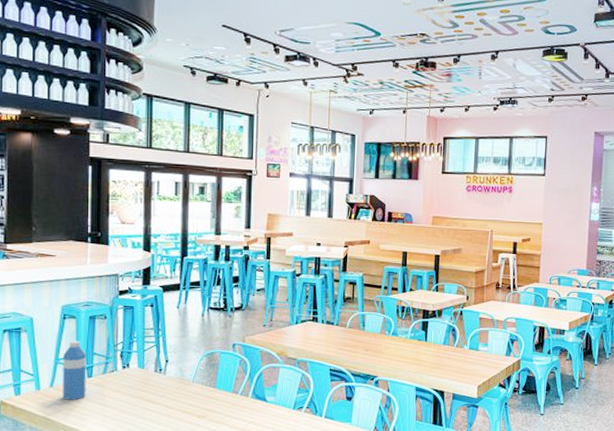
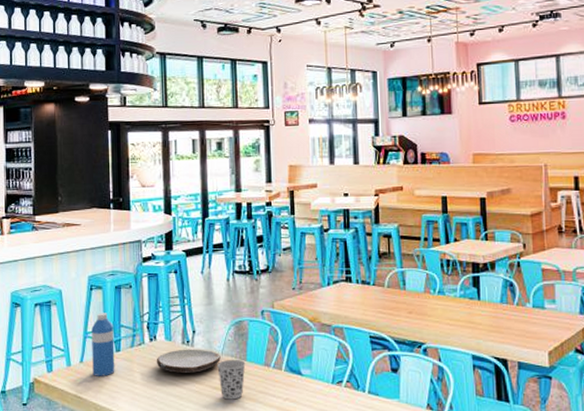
plate: none [129,376,191,398] -> present [157,349,221,373]
cup: none [188,386,215,422] -> present [217,359,246,400]

